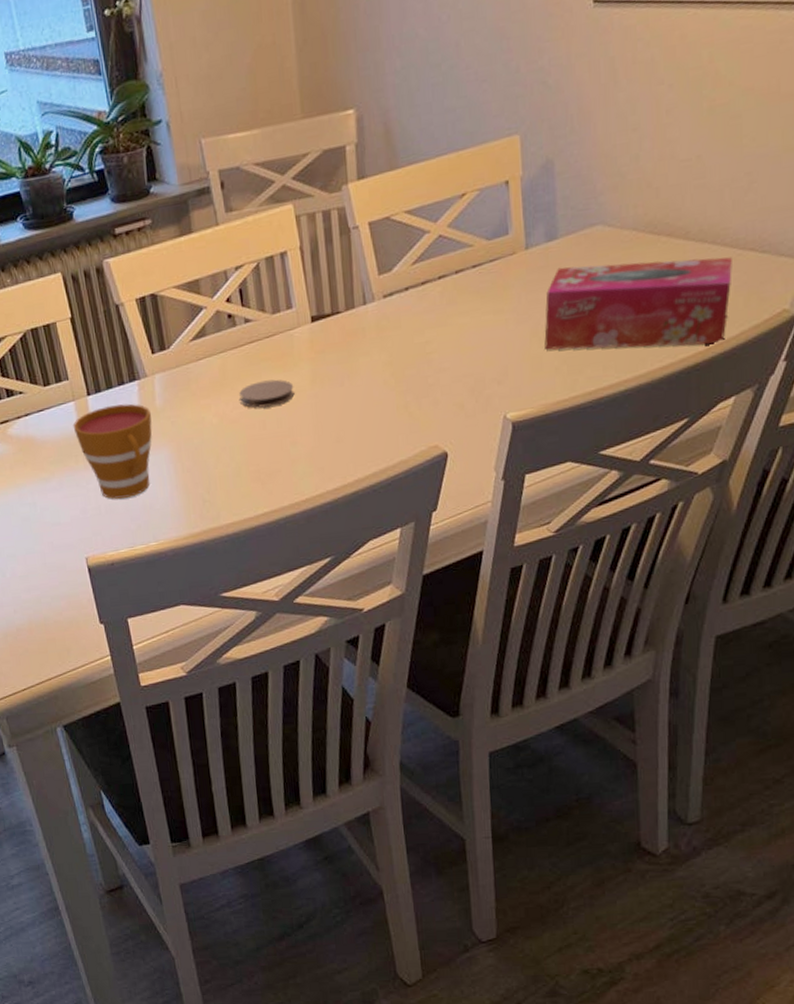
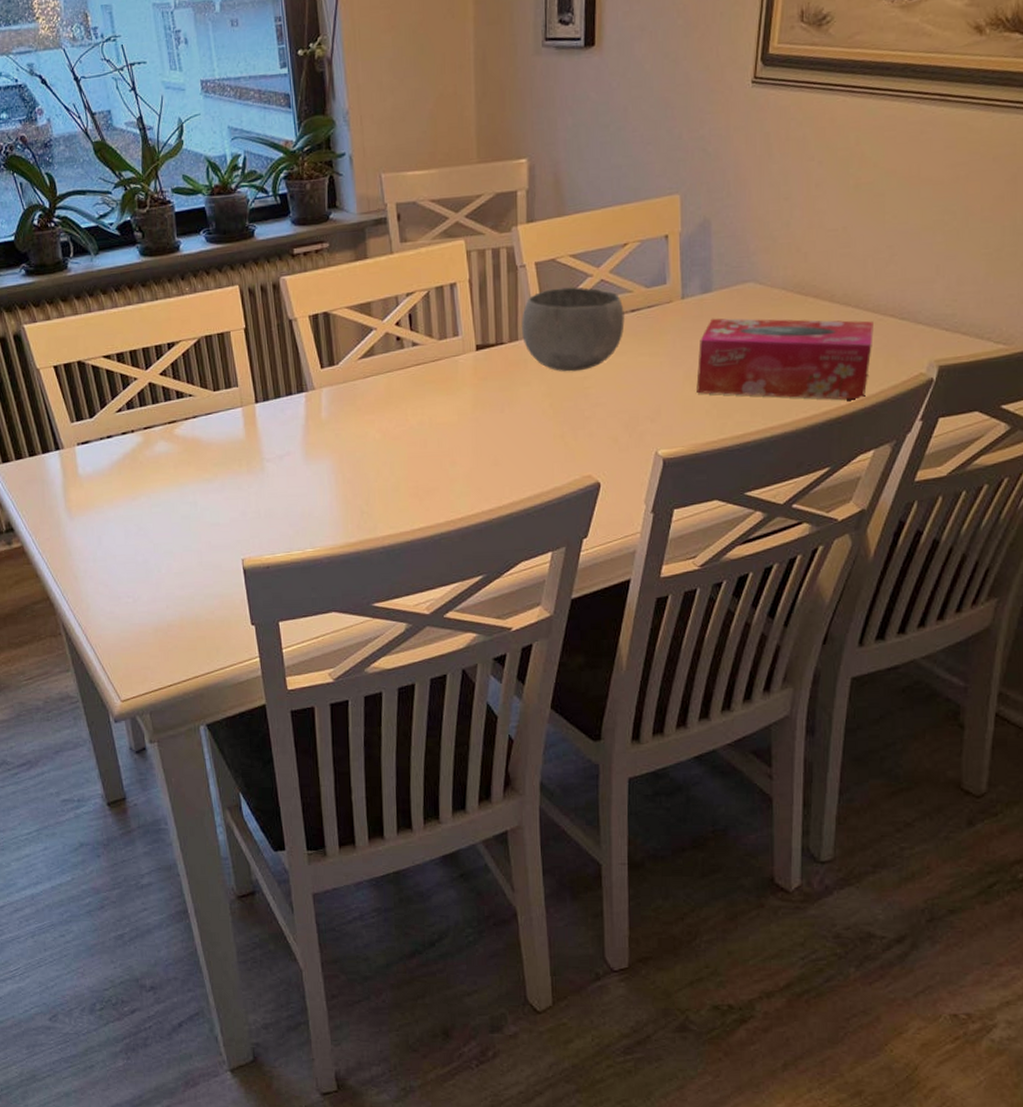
cup: present [73,403,153,499] -> none [239,413,316,504]
coaster: present [239,379,295,408] -> none [403,401,456,427]
bowl: none [357,245,466,338] -> present [522,286,625,372]

